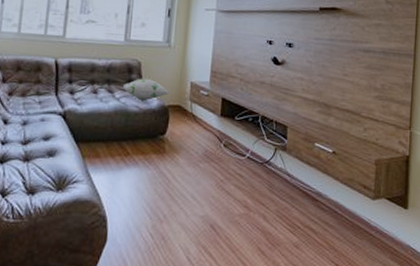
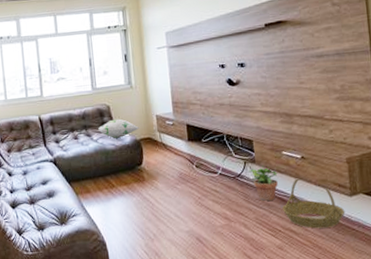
potted plant: none [277,155,307,193] -> present [248,165,278,201]
basket: none [305,173,366,230] -> present [282,178,346,229]

